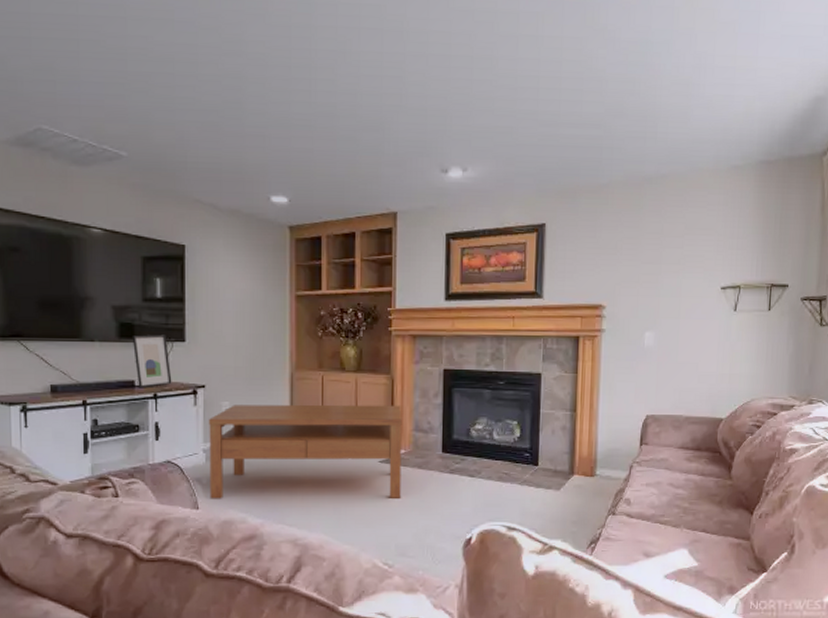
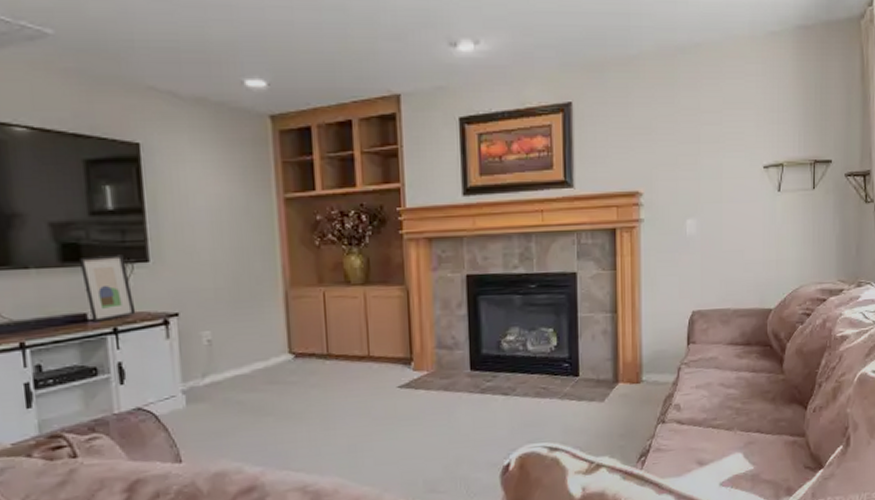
coffee table: present [208,404,402,499] -> none [185,320,426,449]

